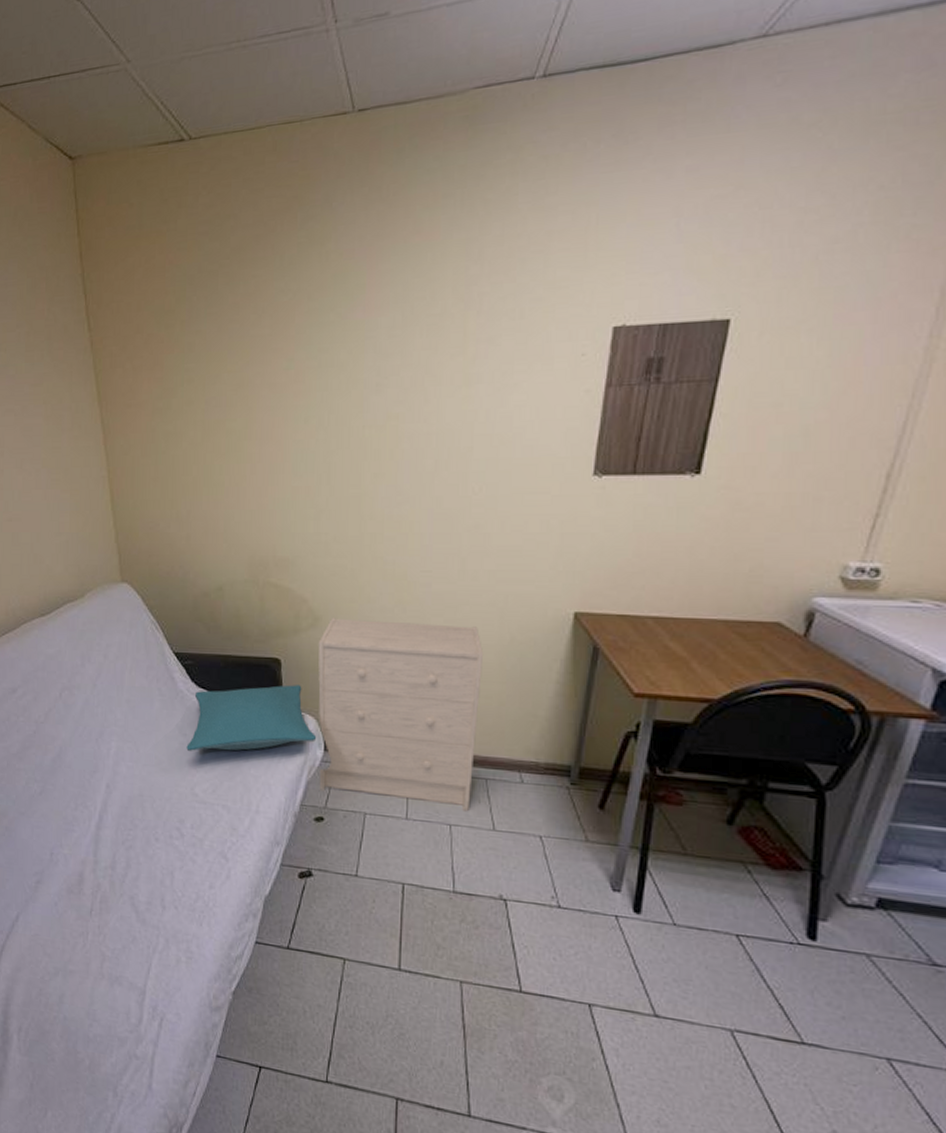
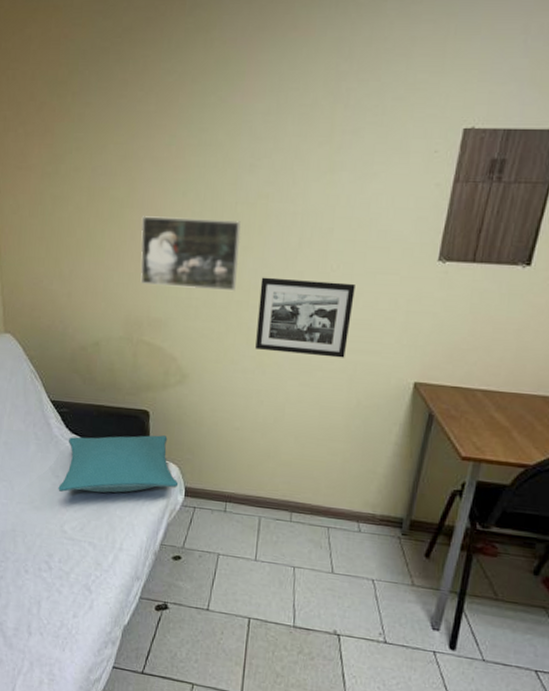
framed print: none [261,445,371,524] -> present [140,216,242,292]
dresser: present [318,618,484,812] -> none [178,376,333,556]
picture frame: none [393,505,501,590] -> present [255,277,355,358]

